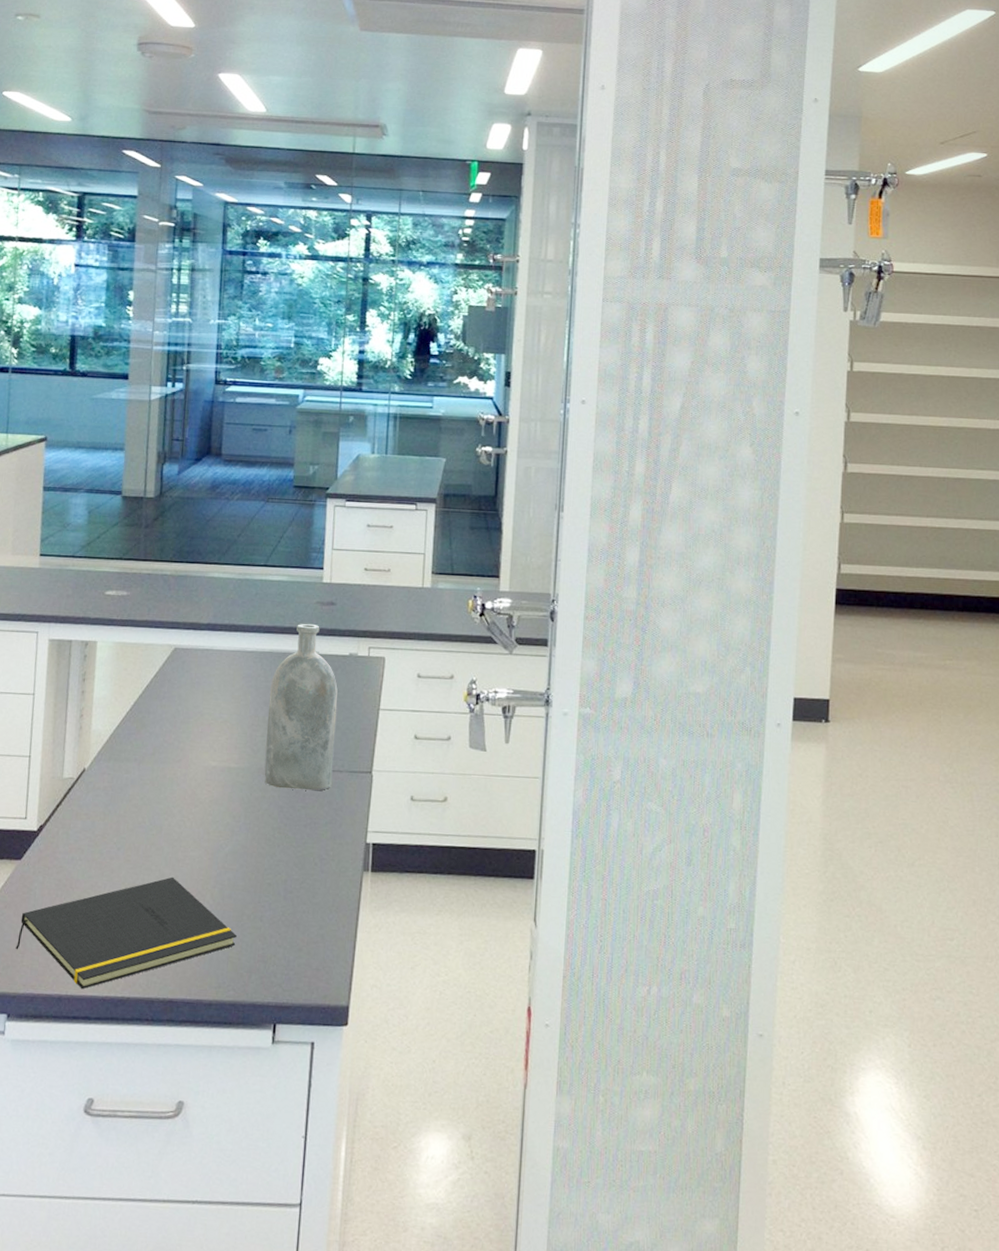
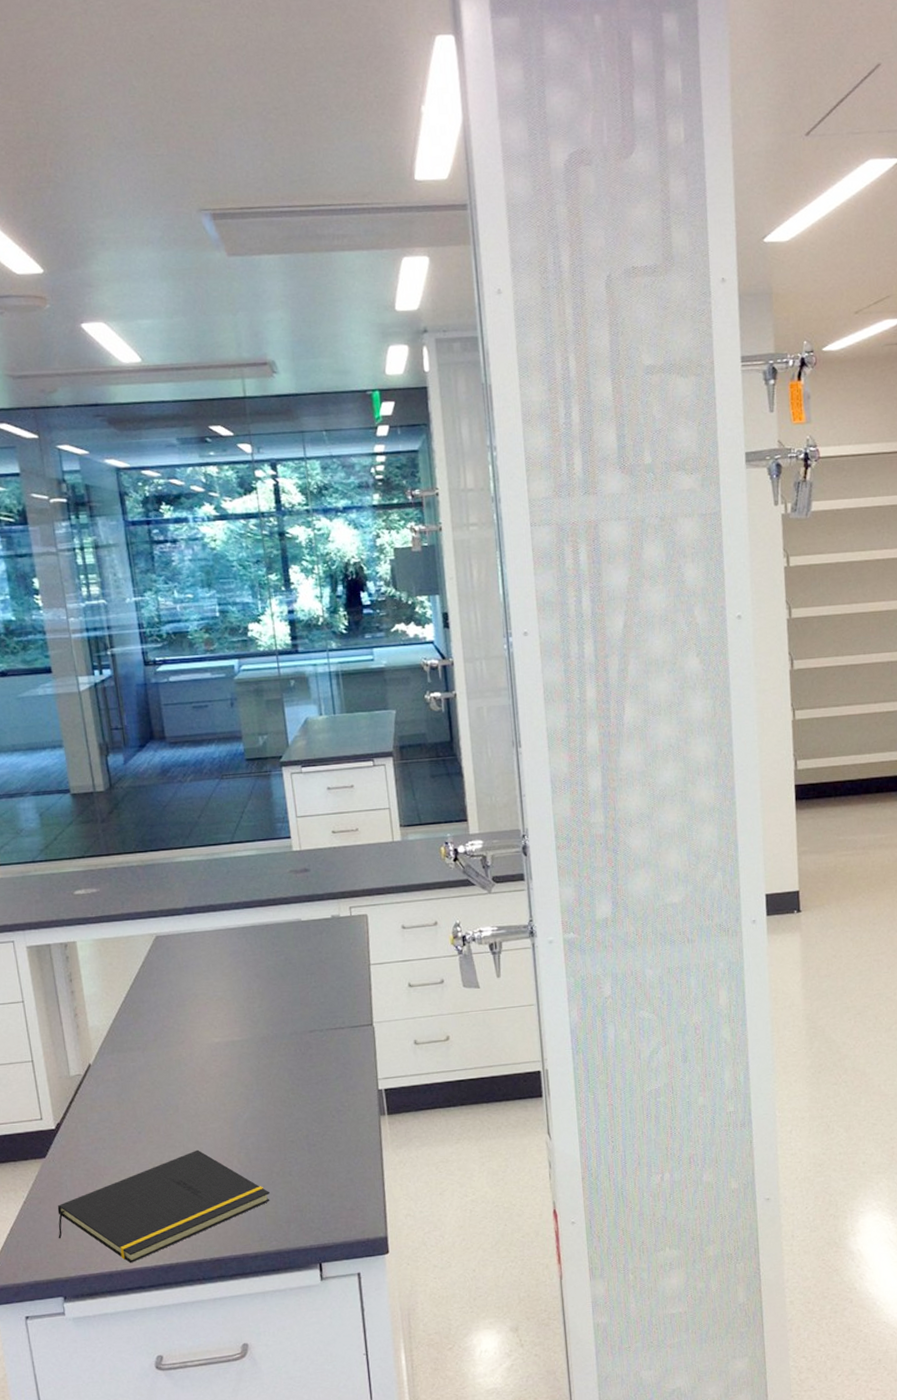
bottle: present [264,623,338,791] -> none [258,892,336,1053]

